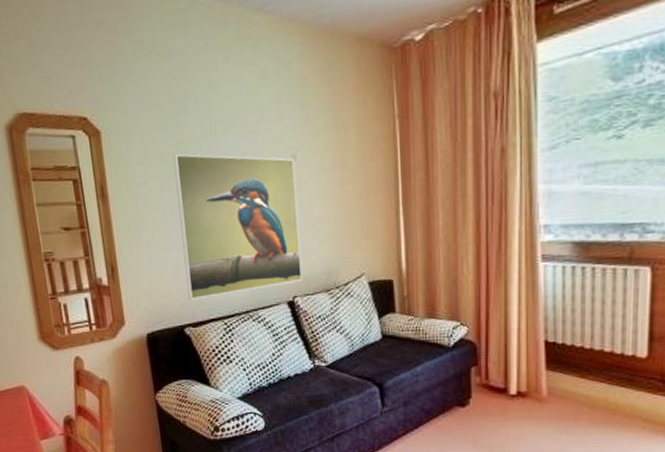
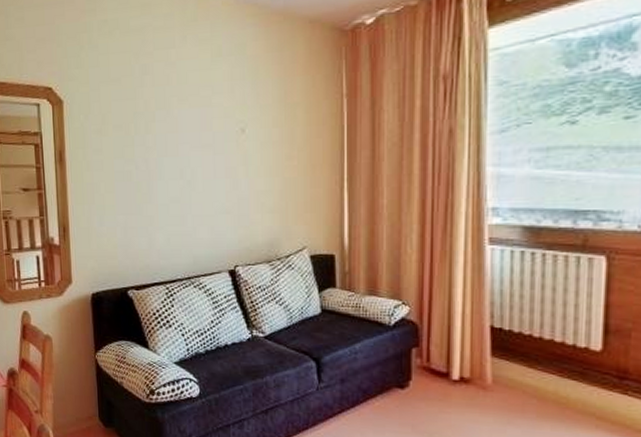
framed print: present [173,154,302,300] -> none [128,124,244,263]

